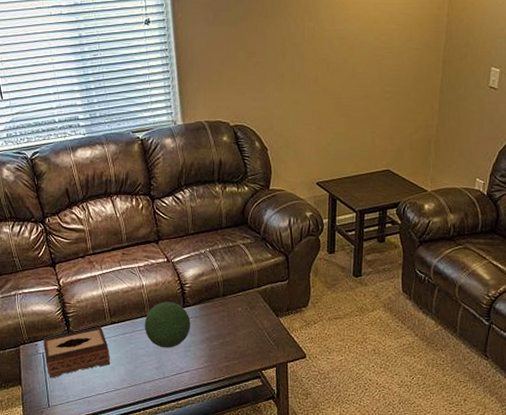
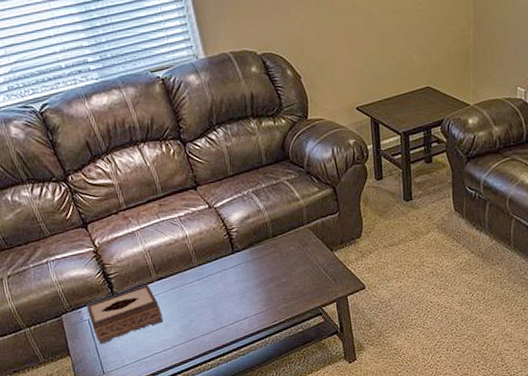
decorative orb: present [144,302,190,348] -> none [193,249,243,298]

